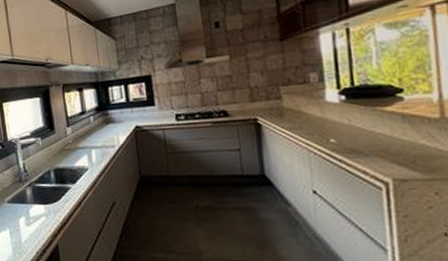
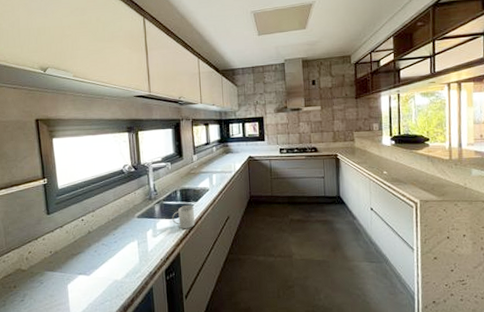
mug: none [46,188,75,217] -> present [172,205,196,229]

